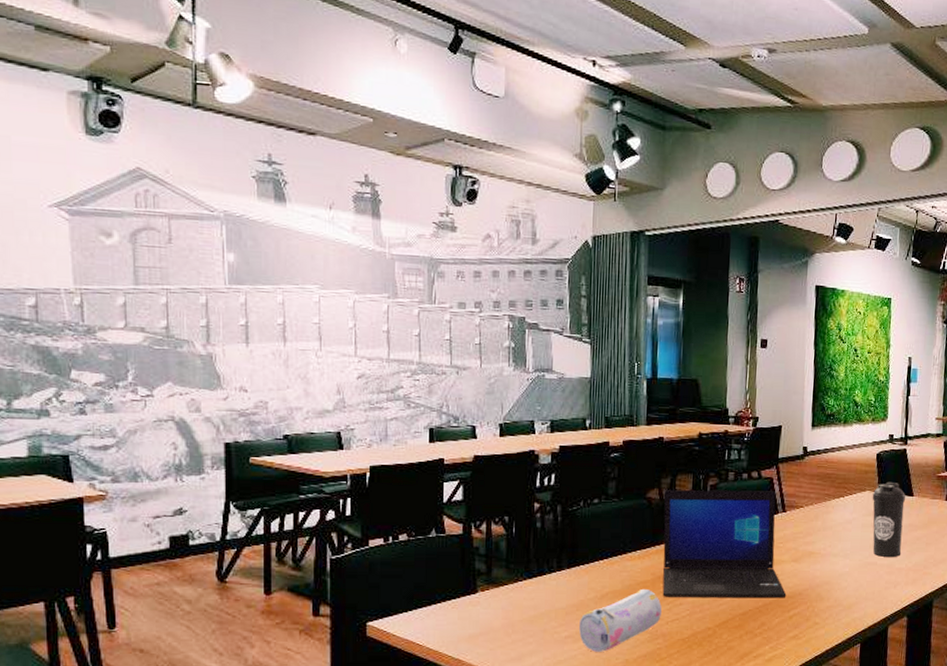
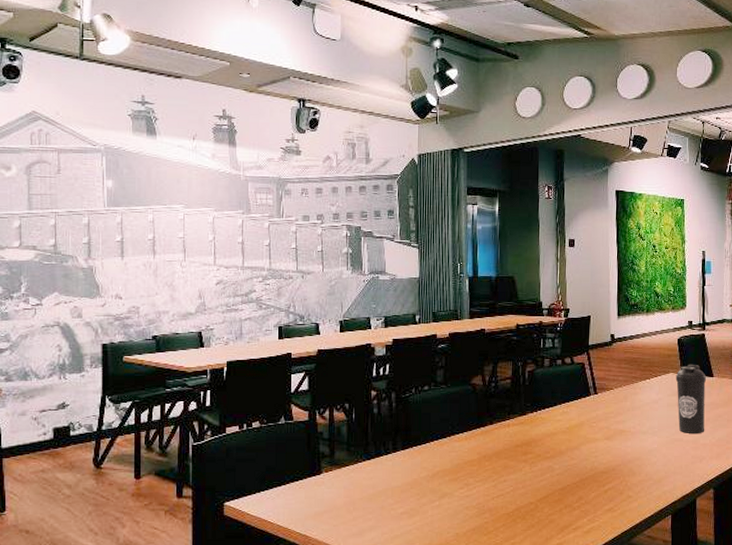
pencil case: present [579,590,662,652] -> none [414,468,488,527]
laptop: present [662,490,787,598] -> none [487,375,601,475]

